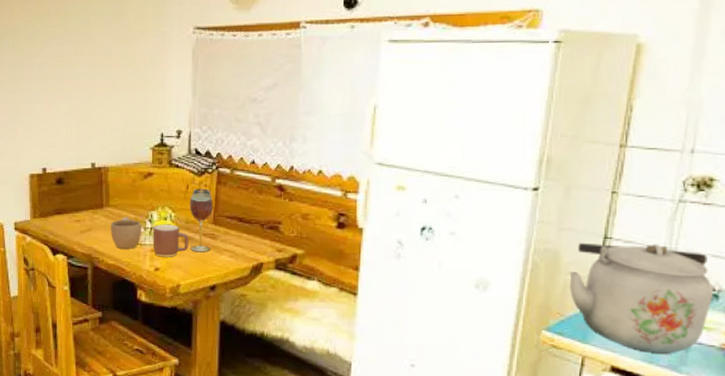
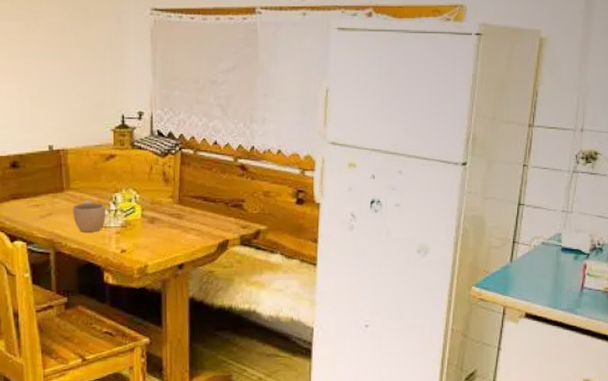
mug: present [152,224,189,257] -> none [117,206,155,239]
wineglass: present [189,188,213,252] -> none [154,169,178,232]
kettle: present [569,242,713,354] -> none [492,208,598,299]

